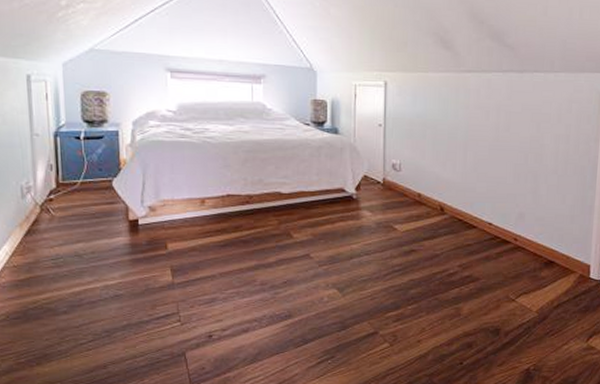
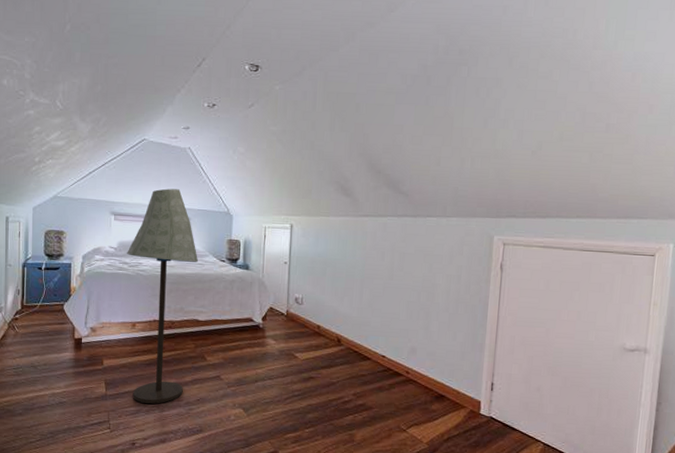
floor lamp: none [189,40,277,290] -> present [127,188,198,404]

